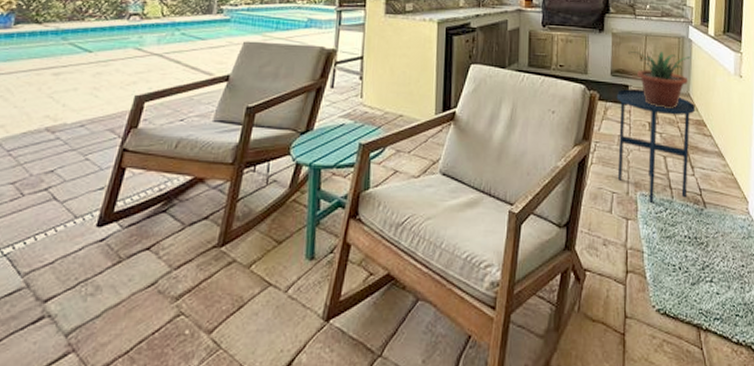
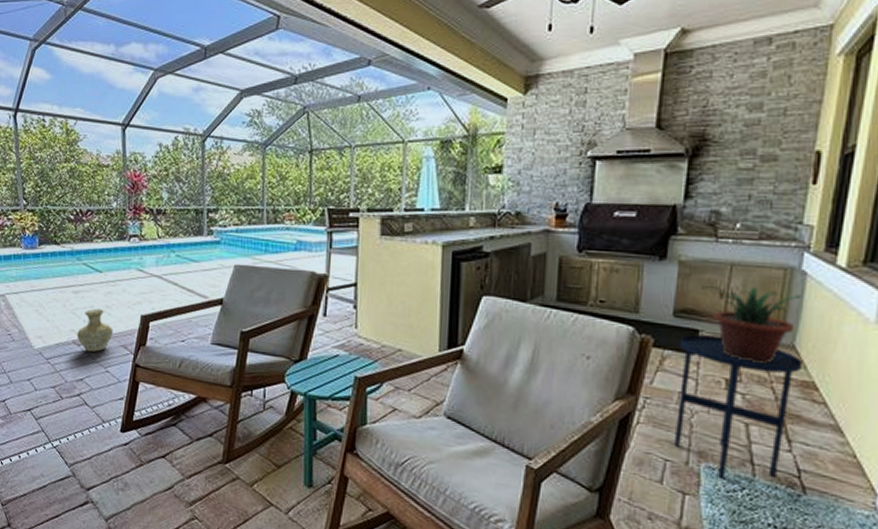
vase: none [52,91,100,140] -> present [77,308,113,353]

